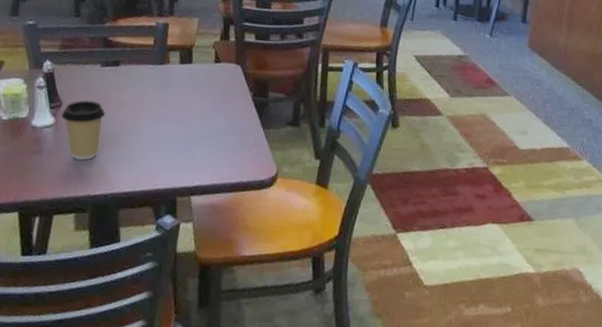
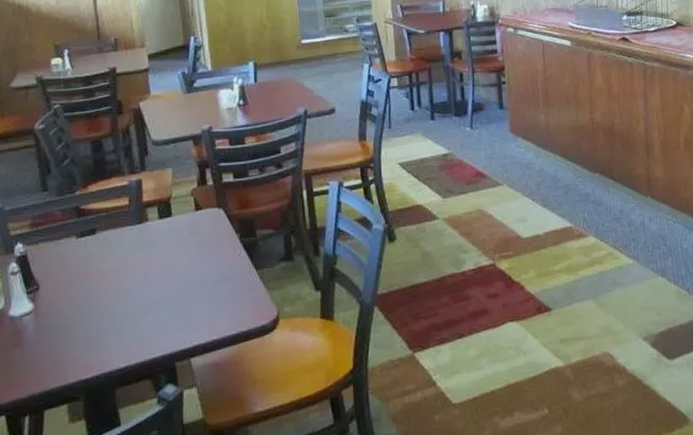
coffee cup: present [61,100,106,160] -> none [39,276,88,344]

